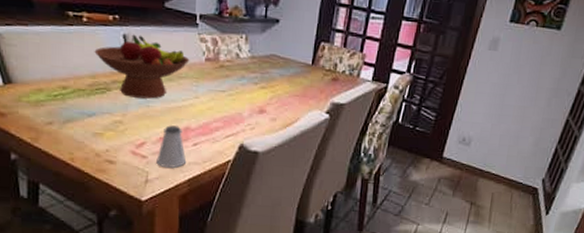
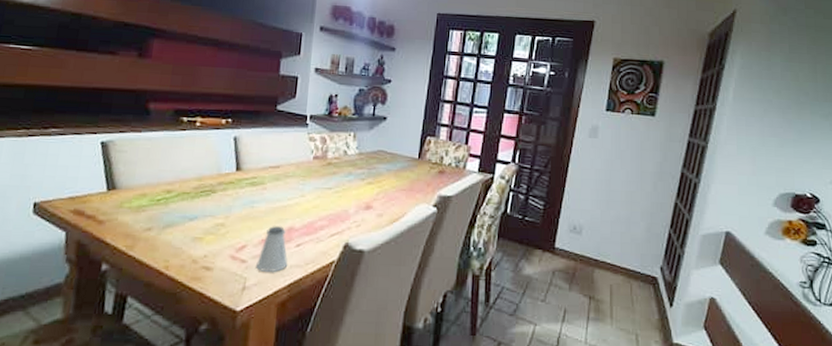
fruit bowl: present [94,34,190,99] -> none [203,136,298,199]

